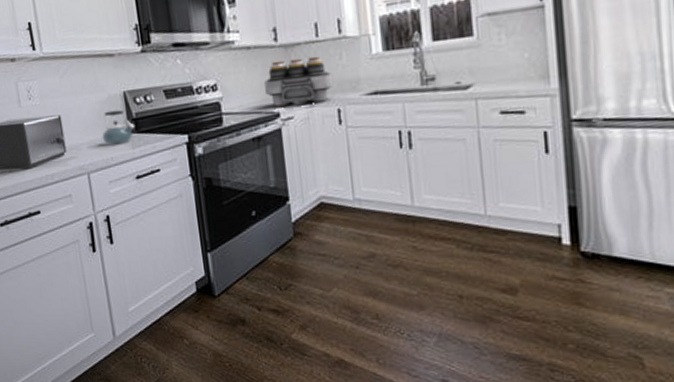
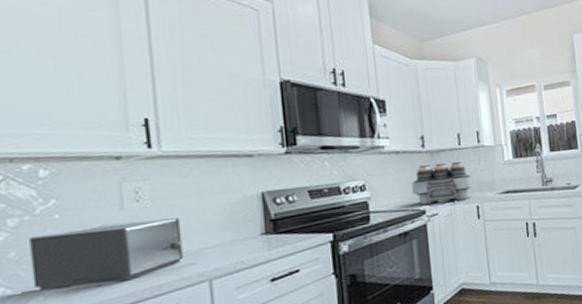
kettle: present [102,109,136,145] -> none [231,210,274,248]

